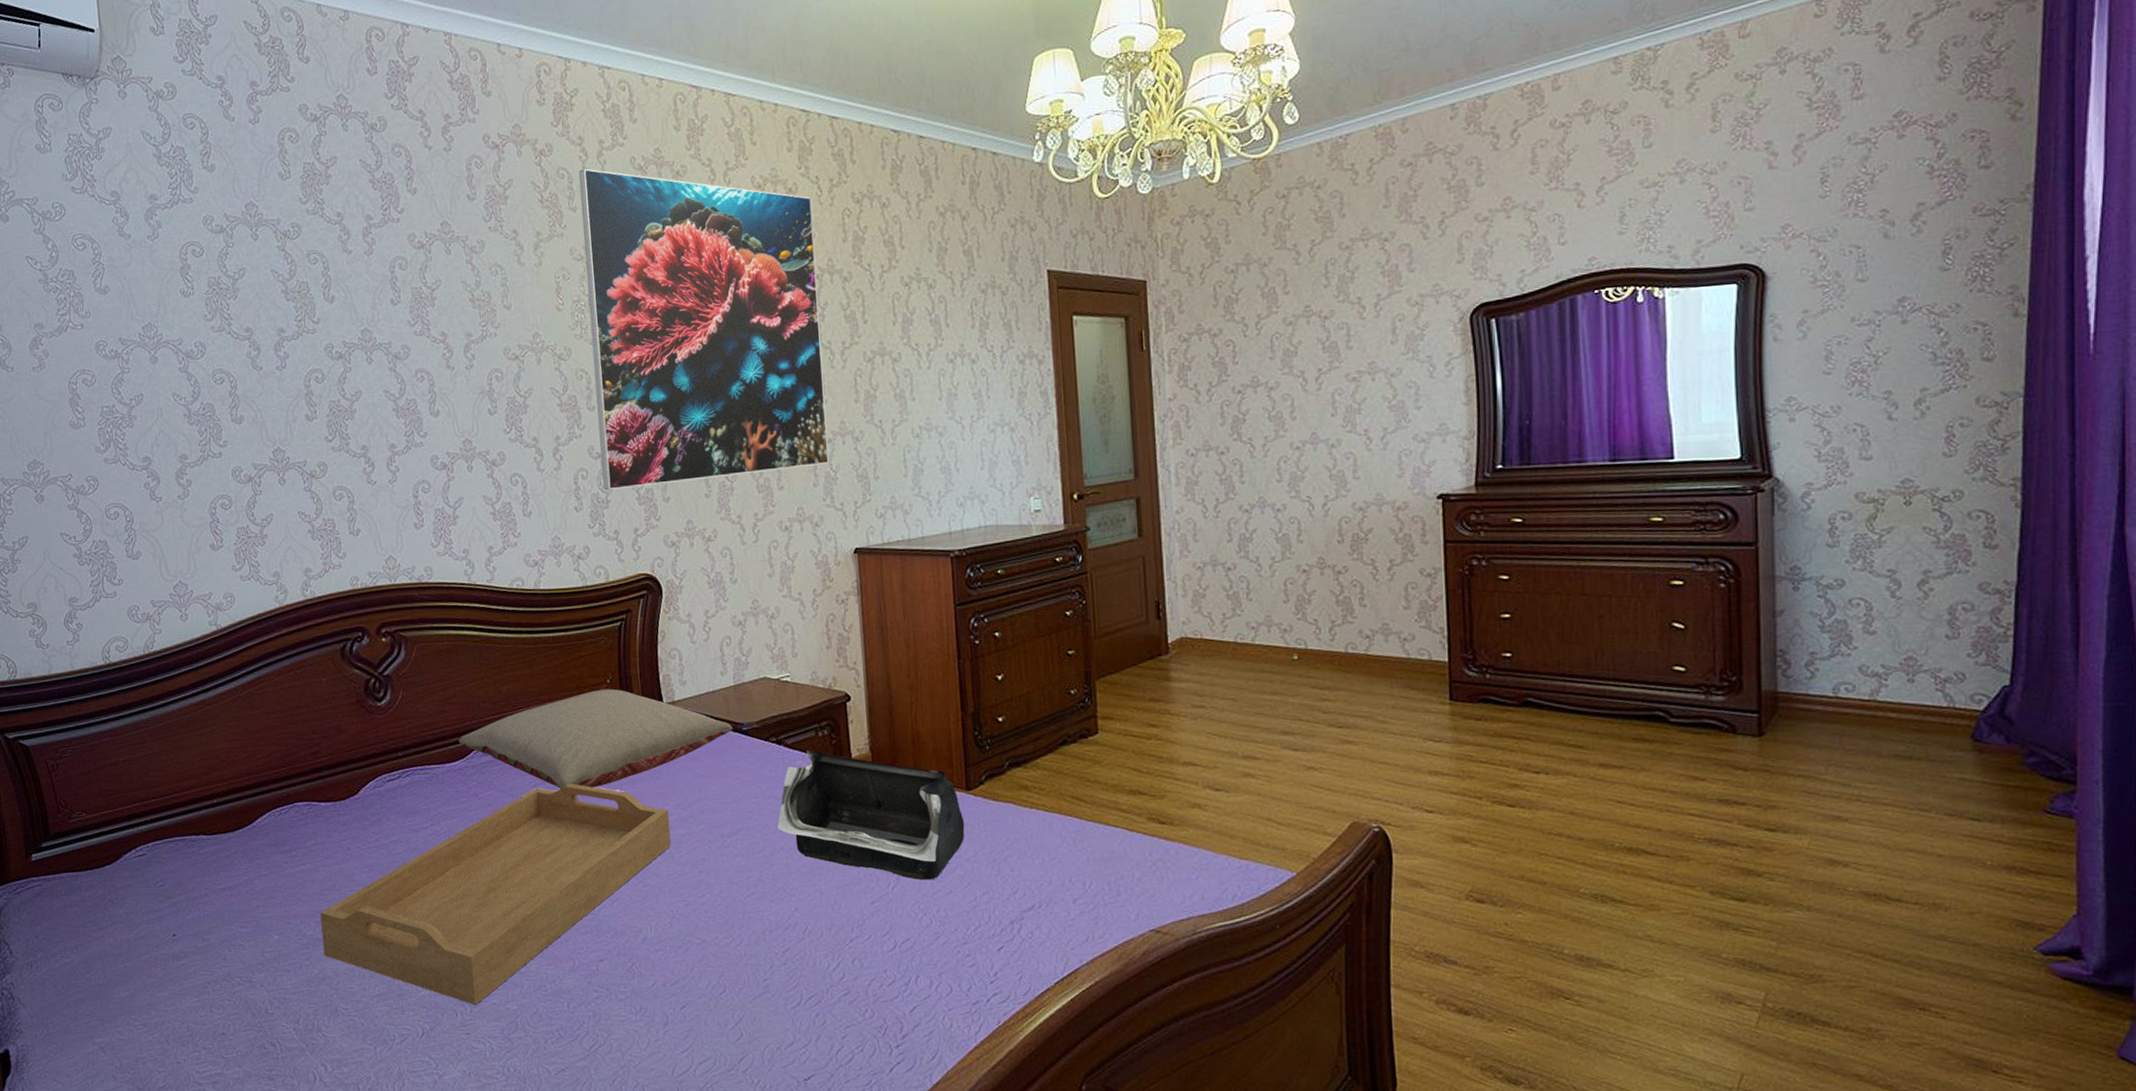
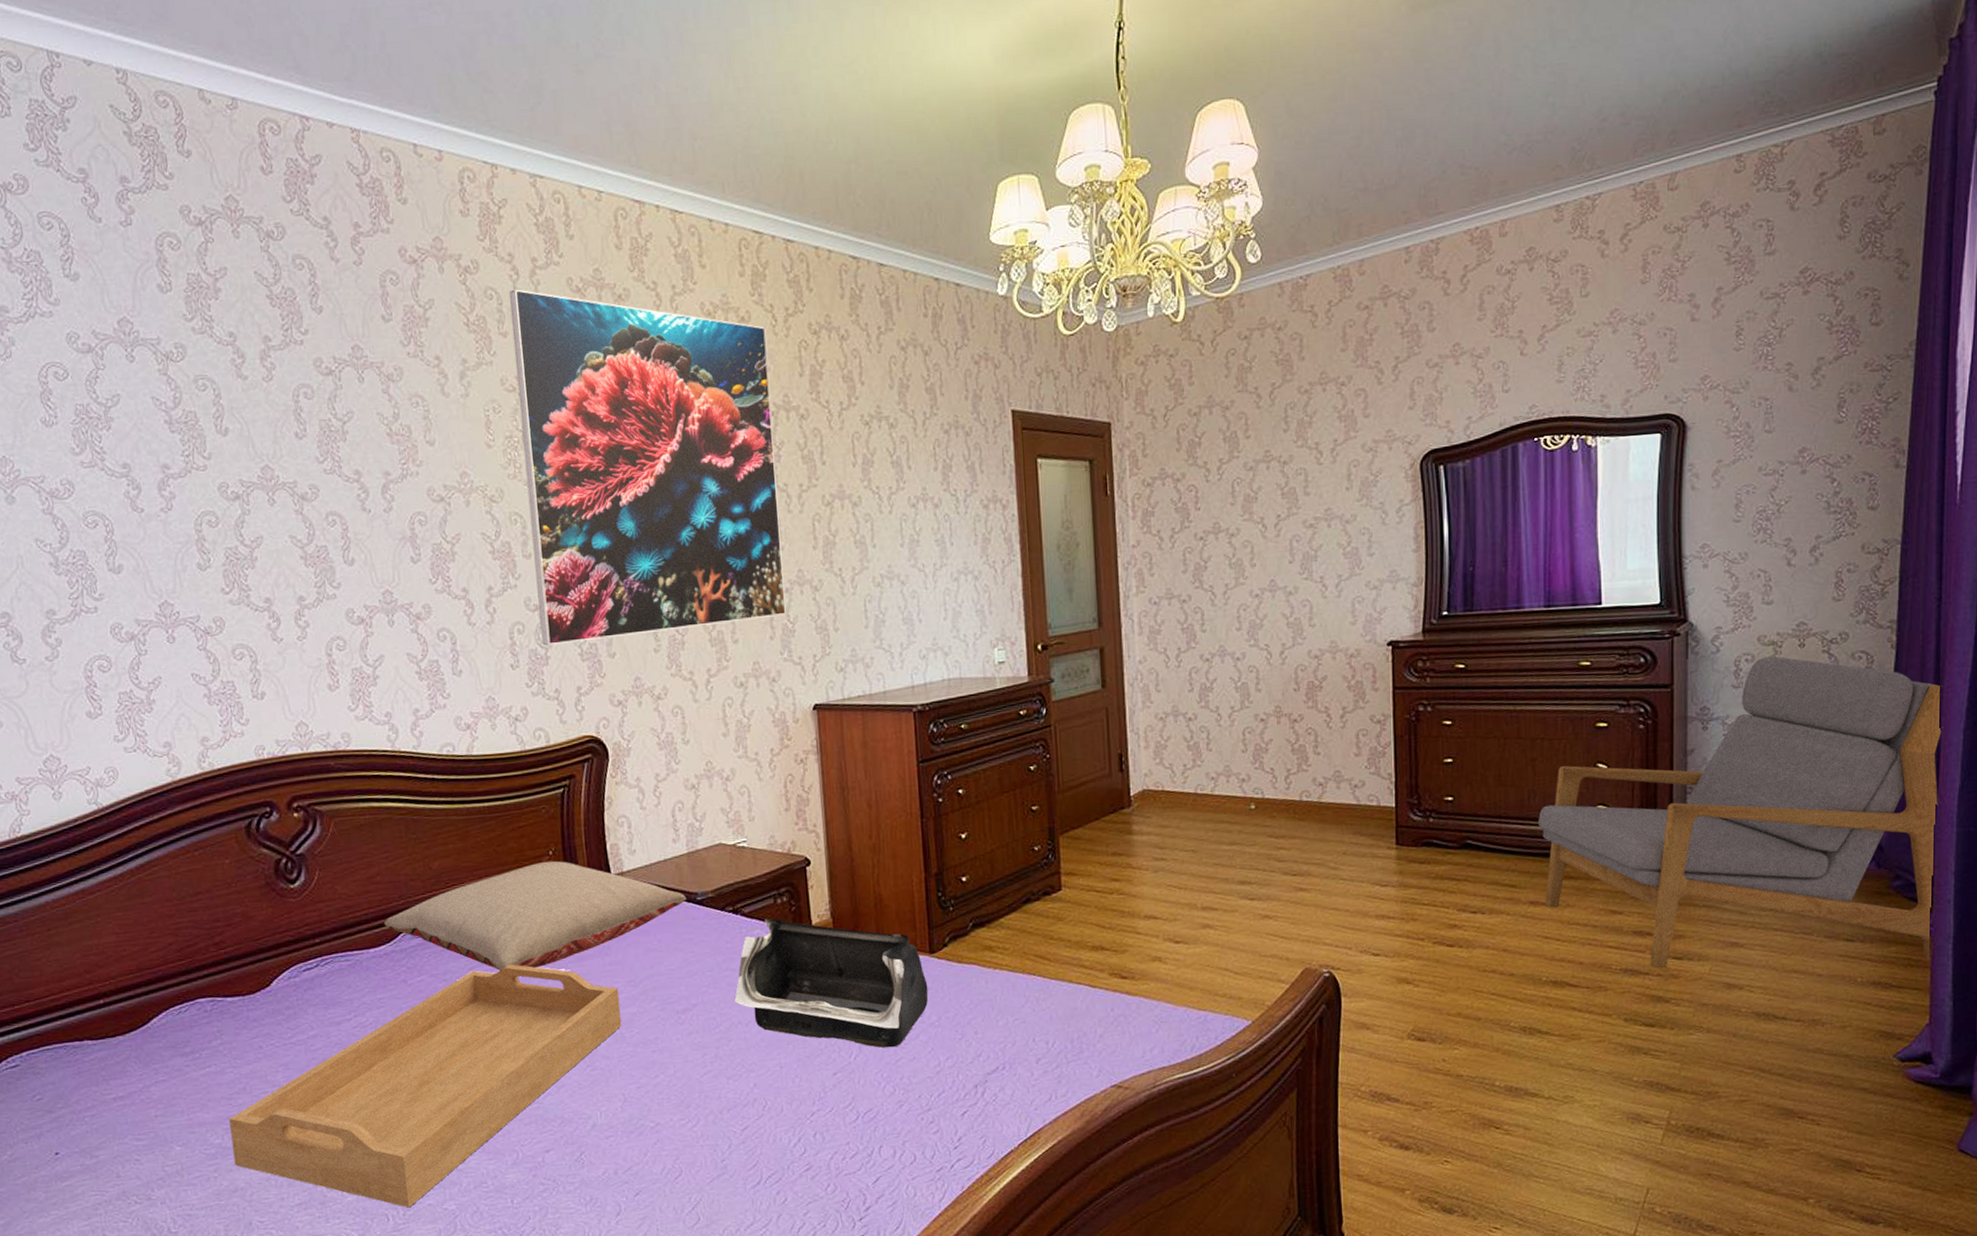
armchair: none [1607,514,2082,846] -> present [1538,656,1943,969]

